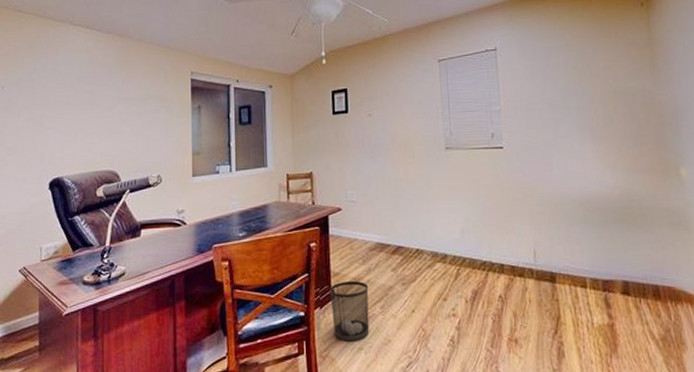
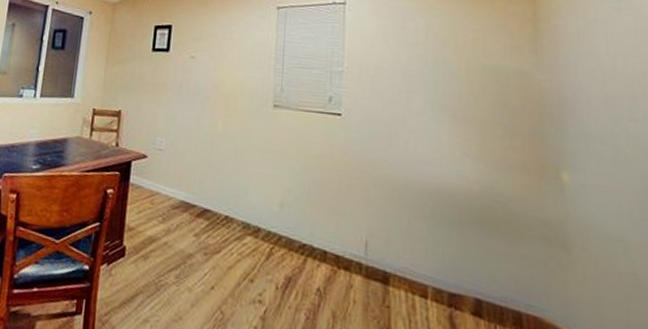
waste bin: present [329,280,370,342] -> none [118,238,165,311]

